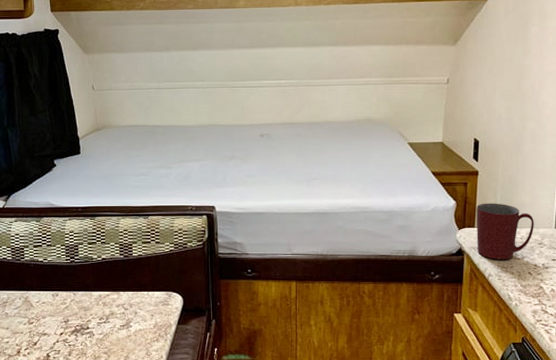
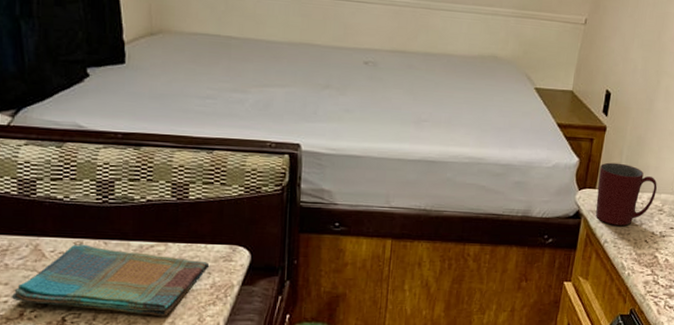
dish towel: none [11,295,152,351] -> present [11,244,210,316]

